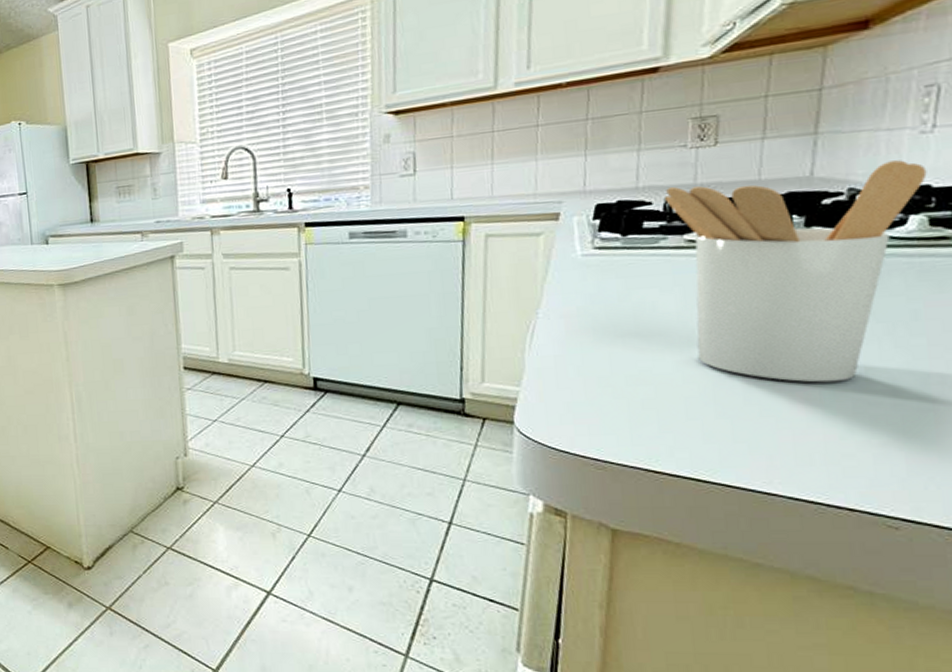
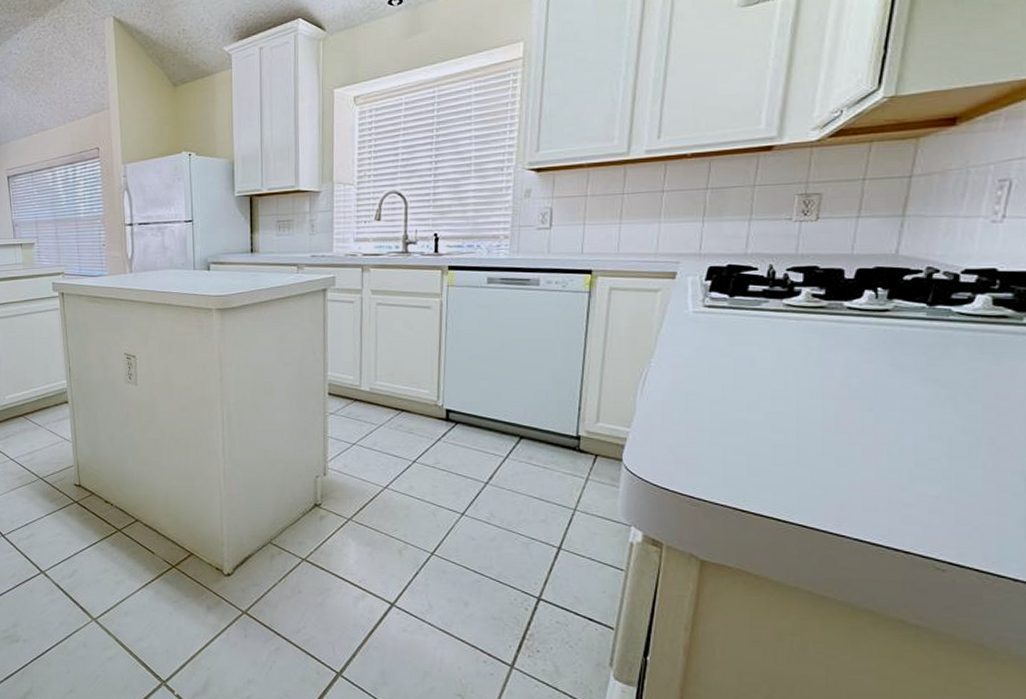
utensil holder: present [665,160,927,383] -> none [769,245,994,439]

